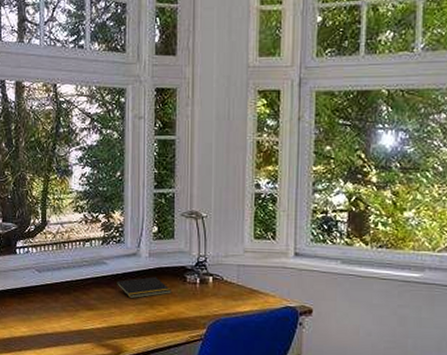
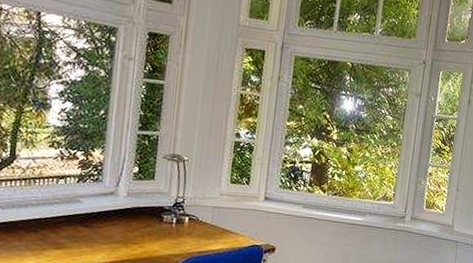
notepad: present [115,276,171,299] -> none [89,216,147,238]

